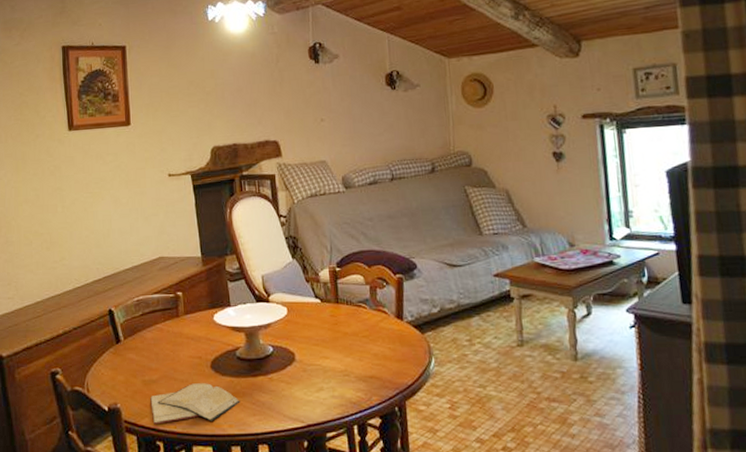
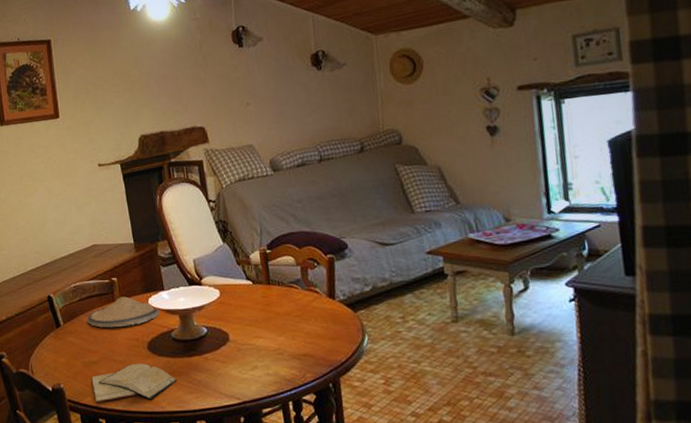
plate: none [148,312,226,345] -> present [87,296,161,328]

